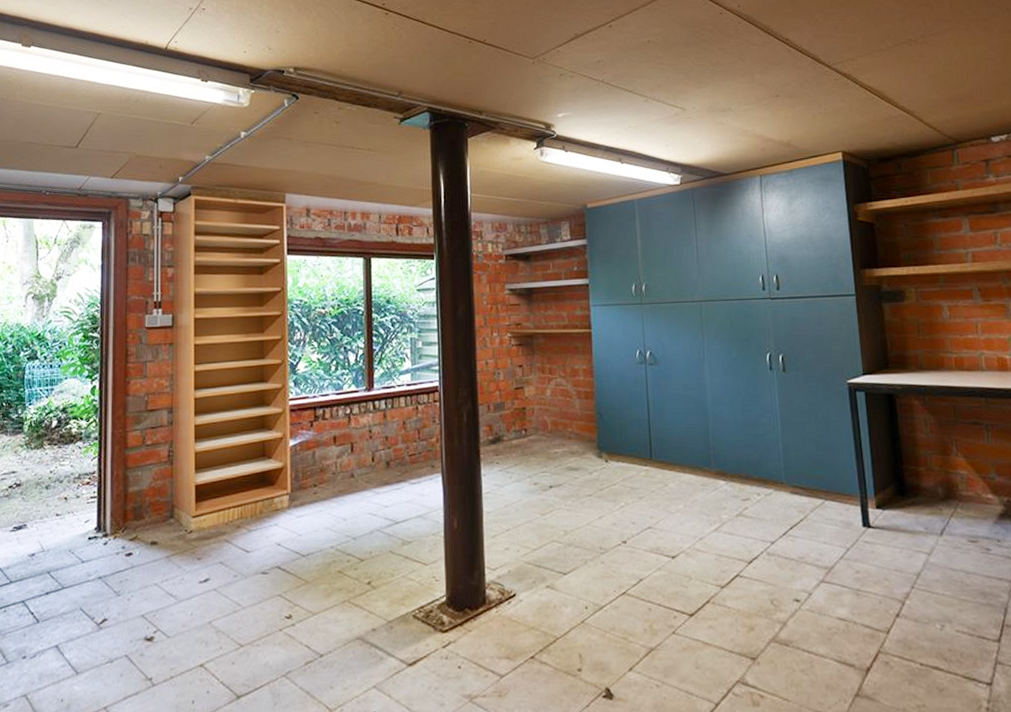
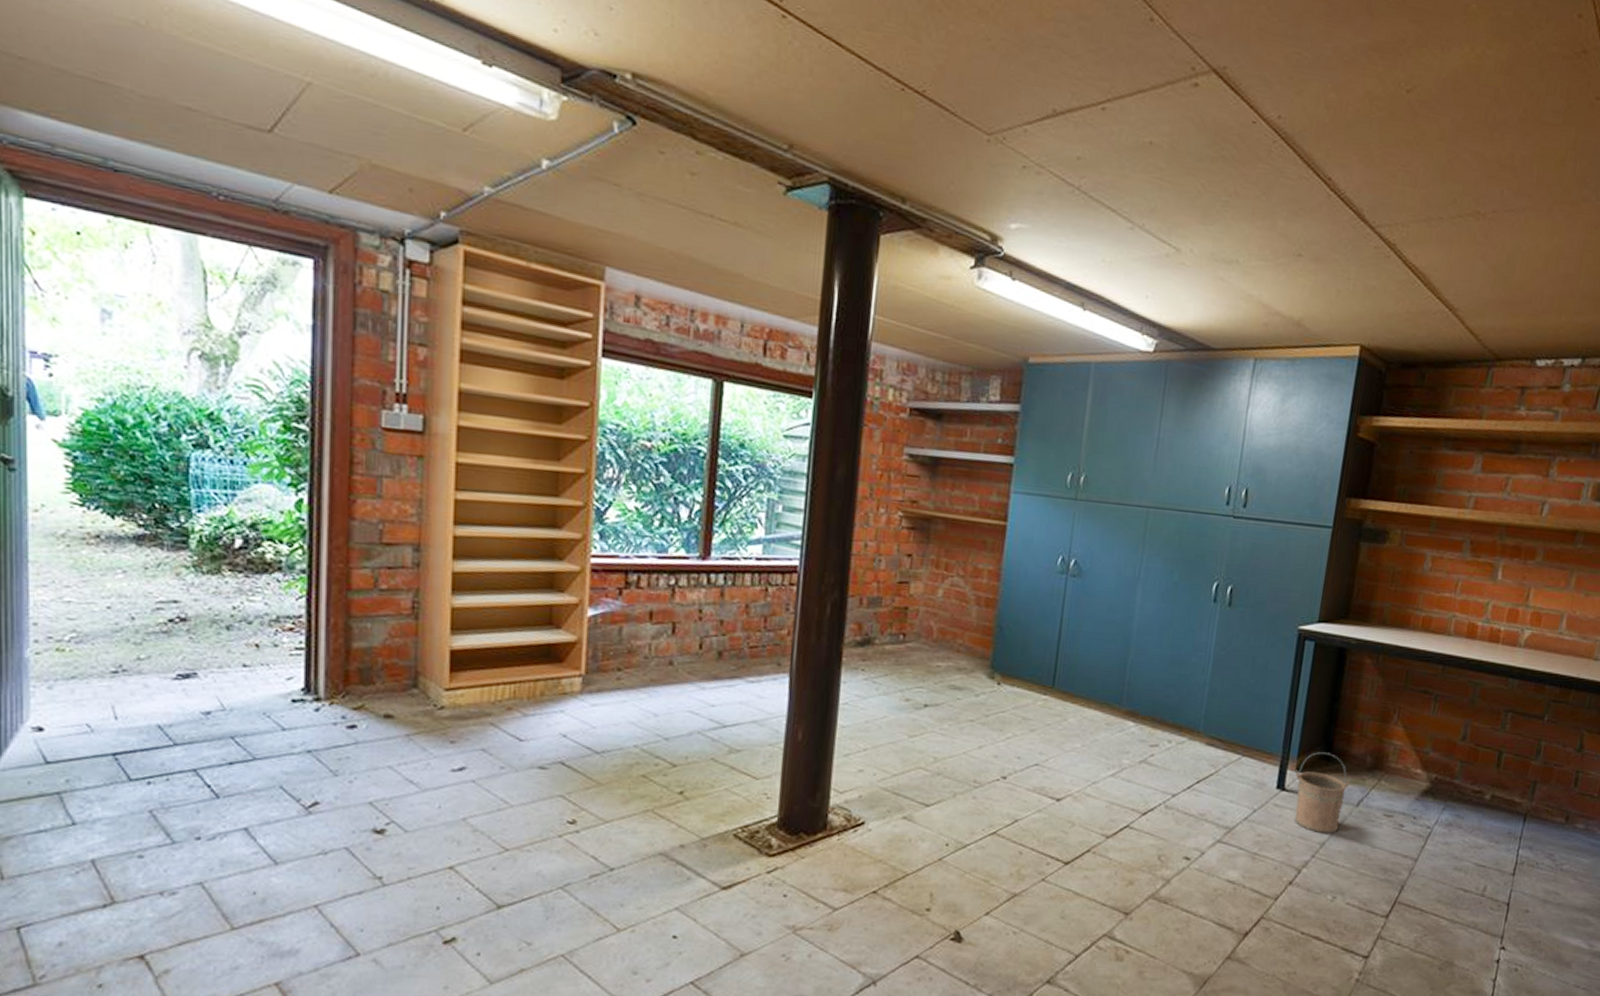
bucket: none [875,488,929,565] -> present [1294,752,1351,834]

